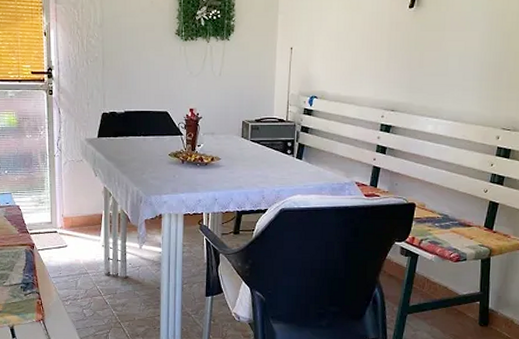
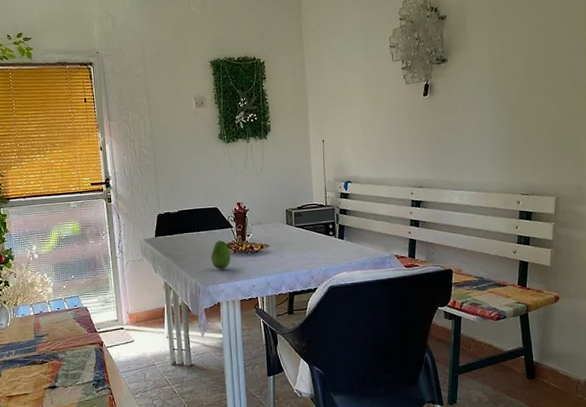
fruit: none [156,147,178,180] -> present [210,240,231,270]

